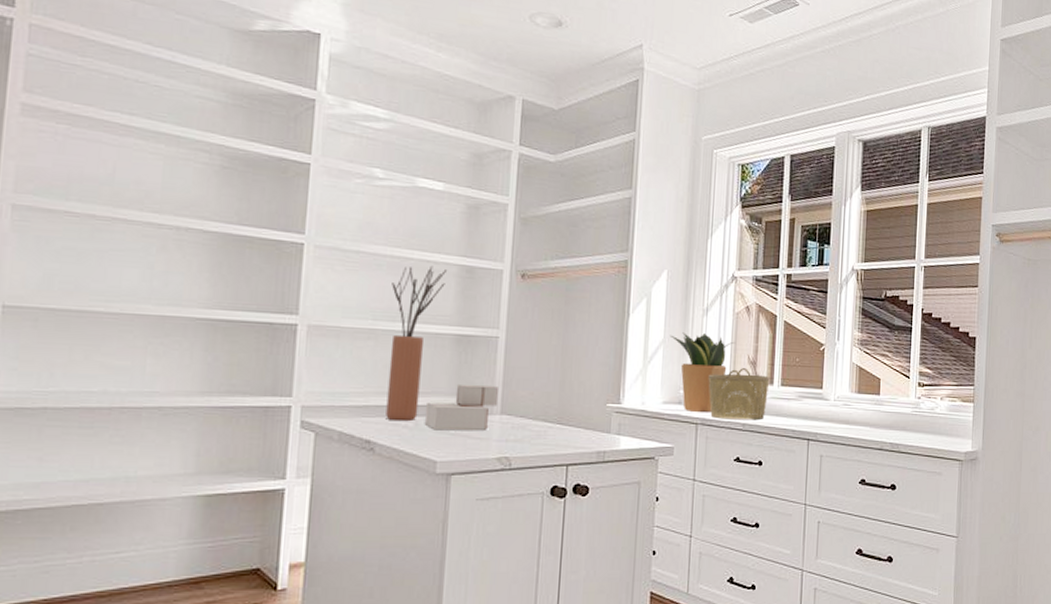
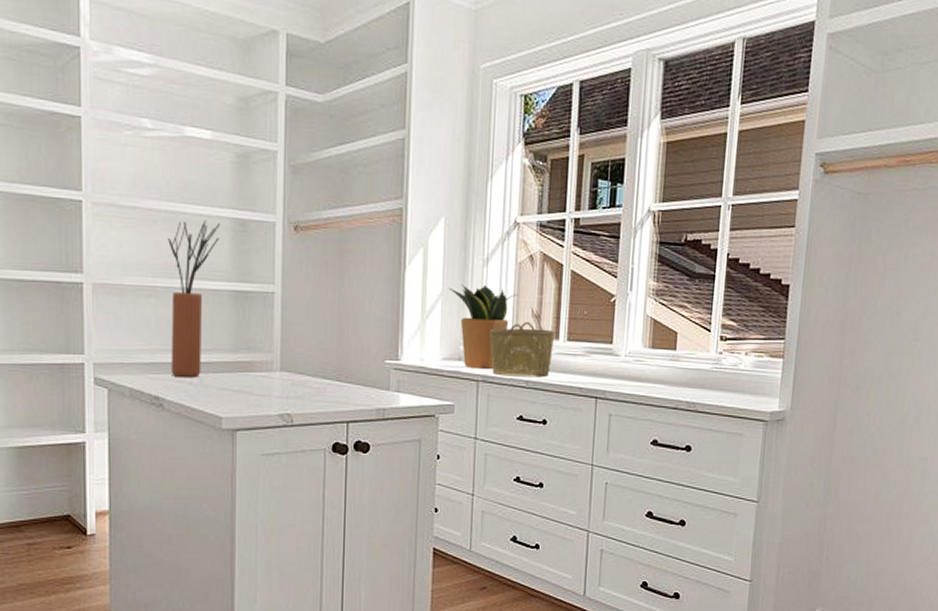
jewelry box: present [424,383,500,432] -> none [208,340,278,388]

